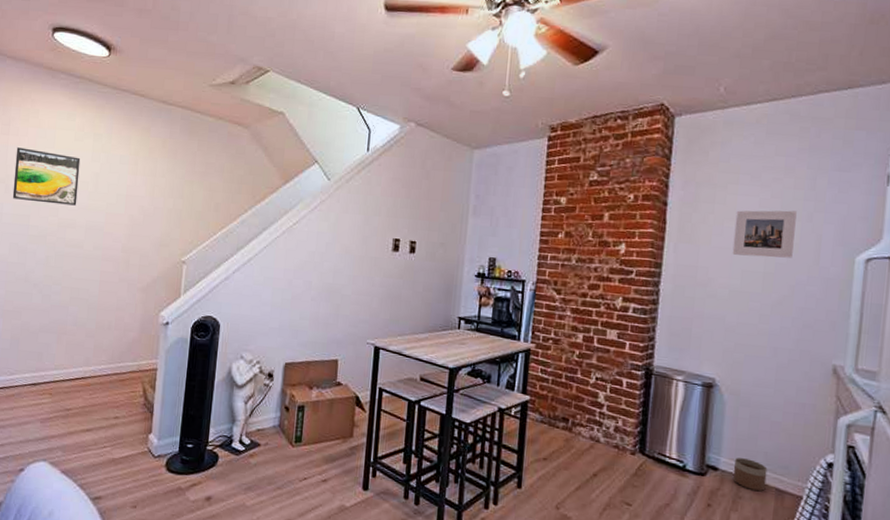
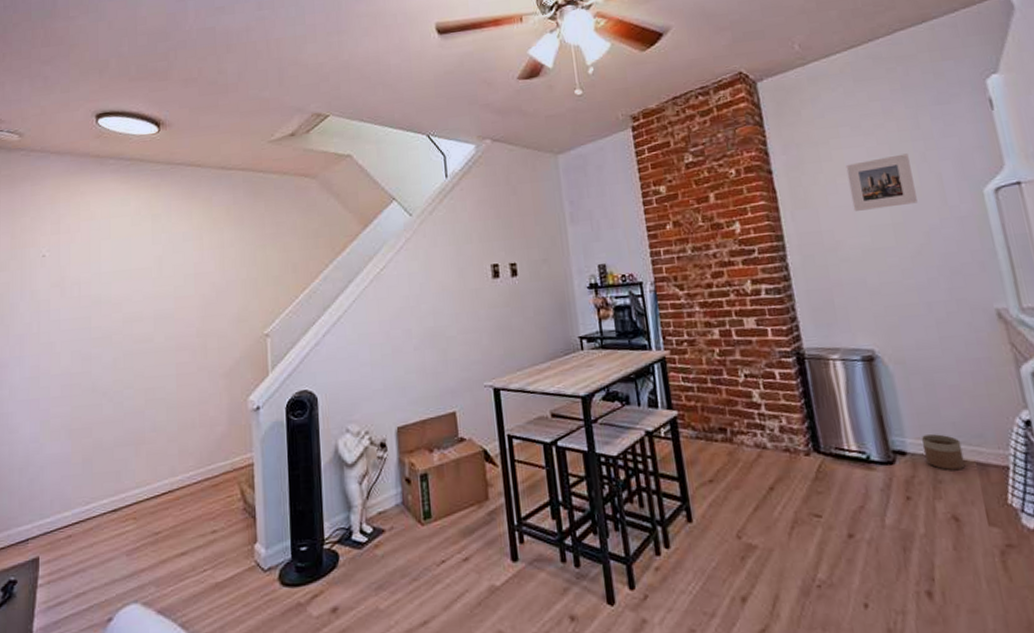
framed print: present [12,147,81,206] -> none [69,243,141,302]

